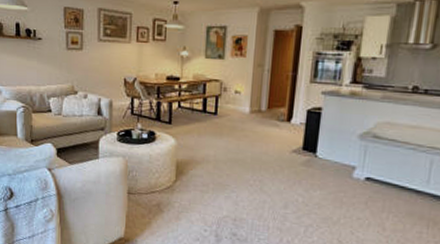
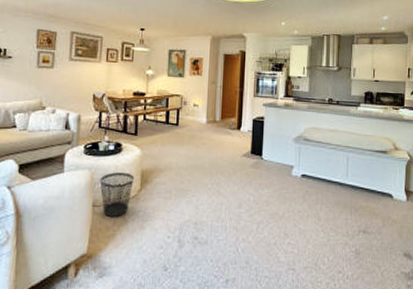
wastebasket: none [134,161,169,206] -> present [100,172,135,217]

